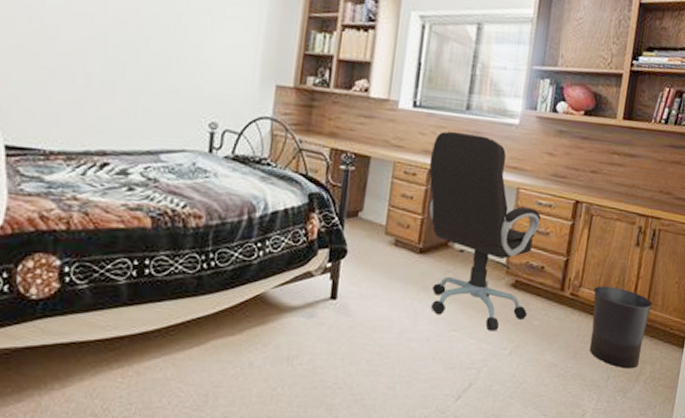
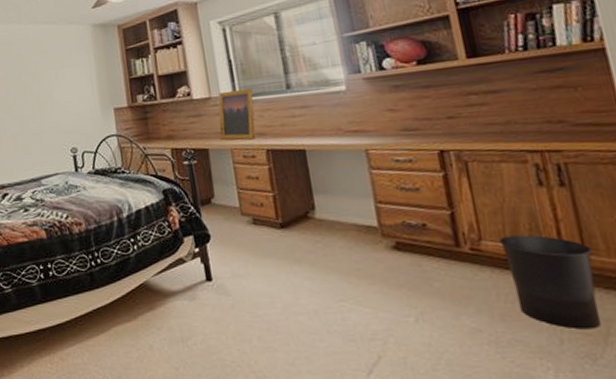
picture frame: none [386,97,434,156] -> present [218,88,256,140]
office chair: present [429,130,542,330] -> none [263,108,423,297]

